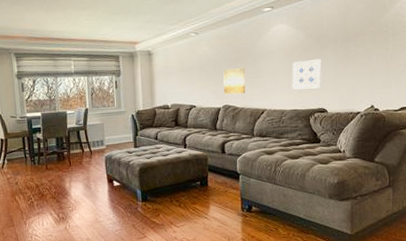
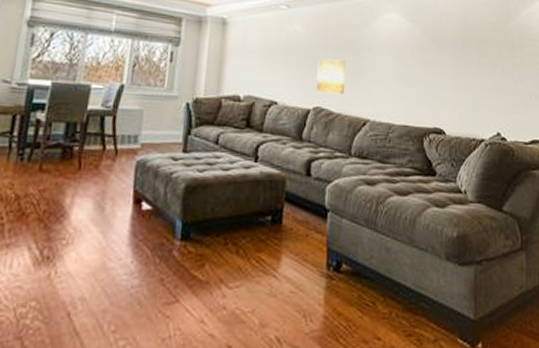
wall art: present [292,59,322,90] -> none [403,62,440,101]

